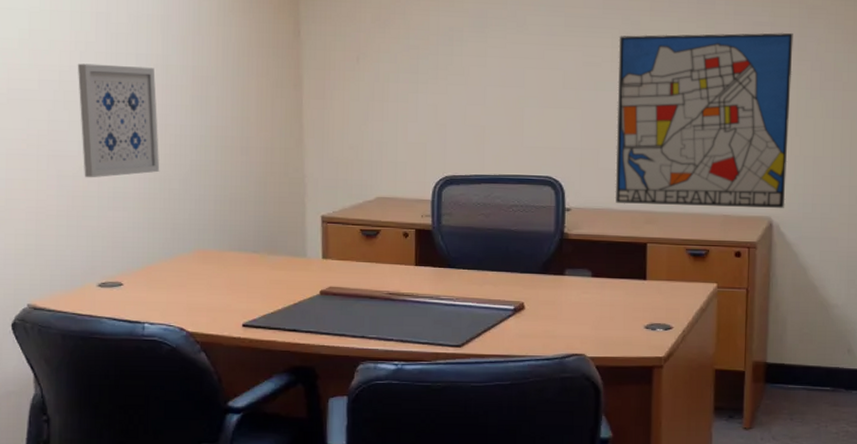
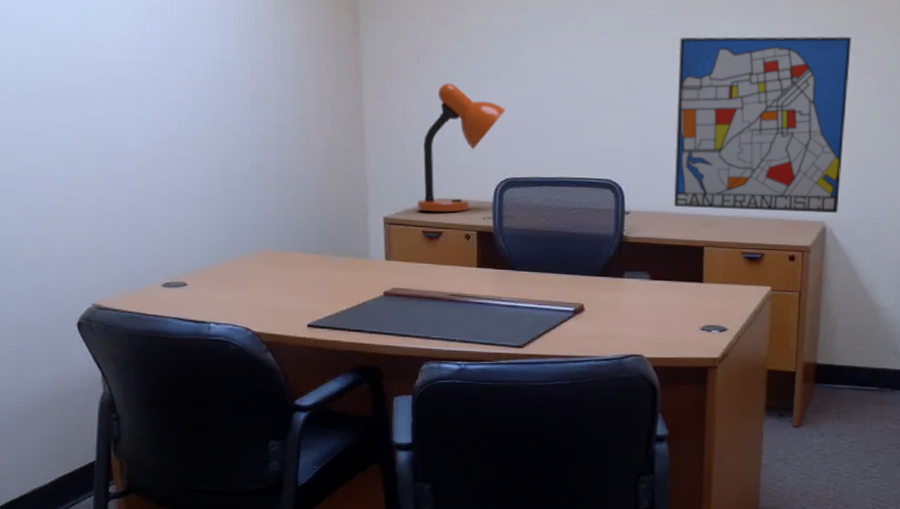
wall art: present [77,63,160,178] -> none [132,59,221,177]
desk lamp: none [355,83,445,211] -> present [417,83,506,212]

